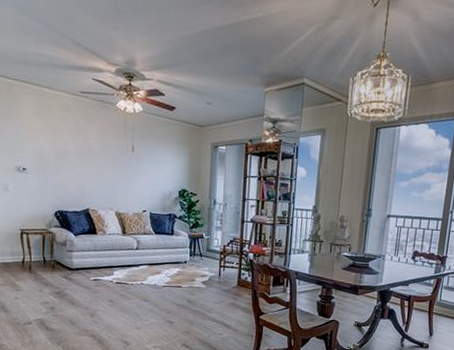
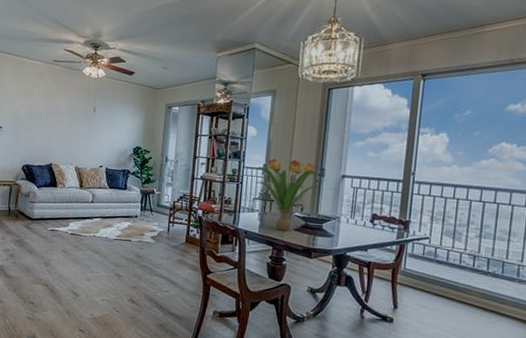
flower arrangement: none [306,200,369,271] -> present [256,158,322,232]

